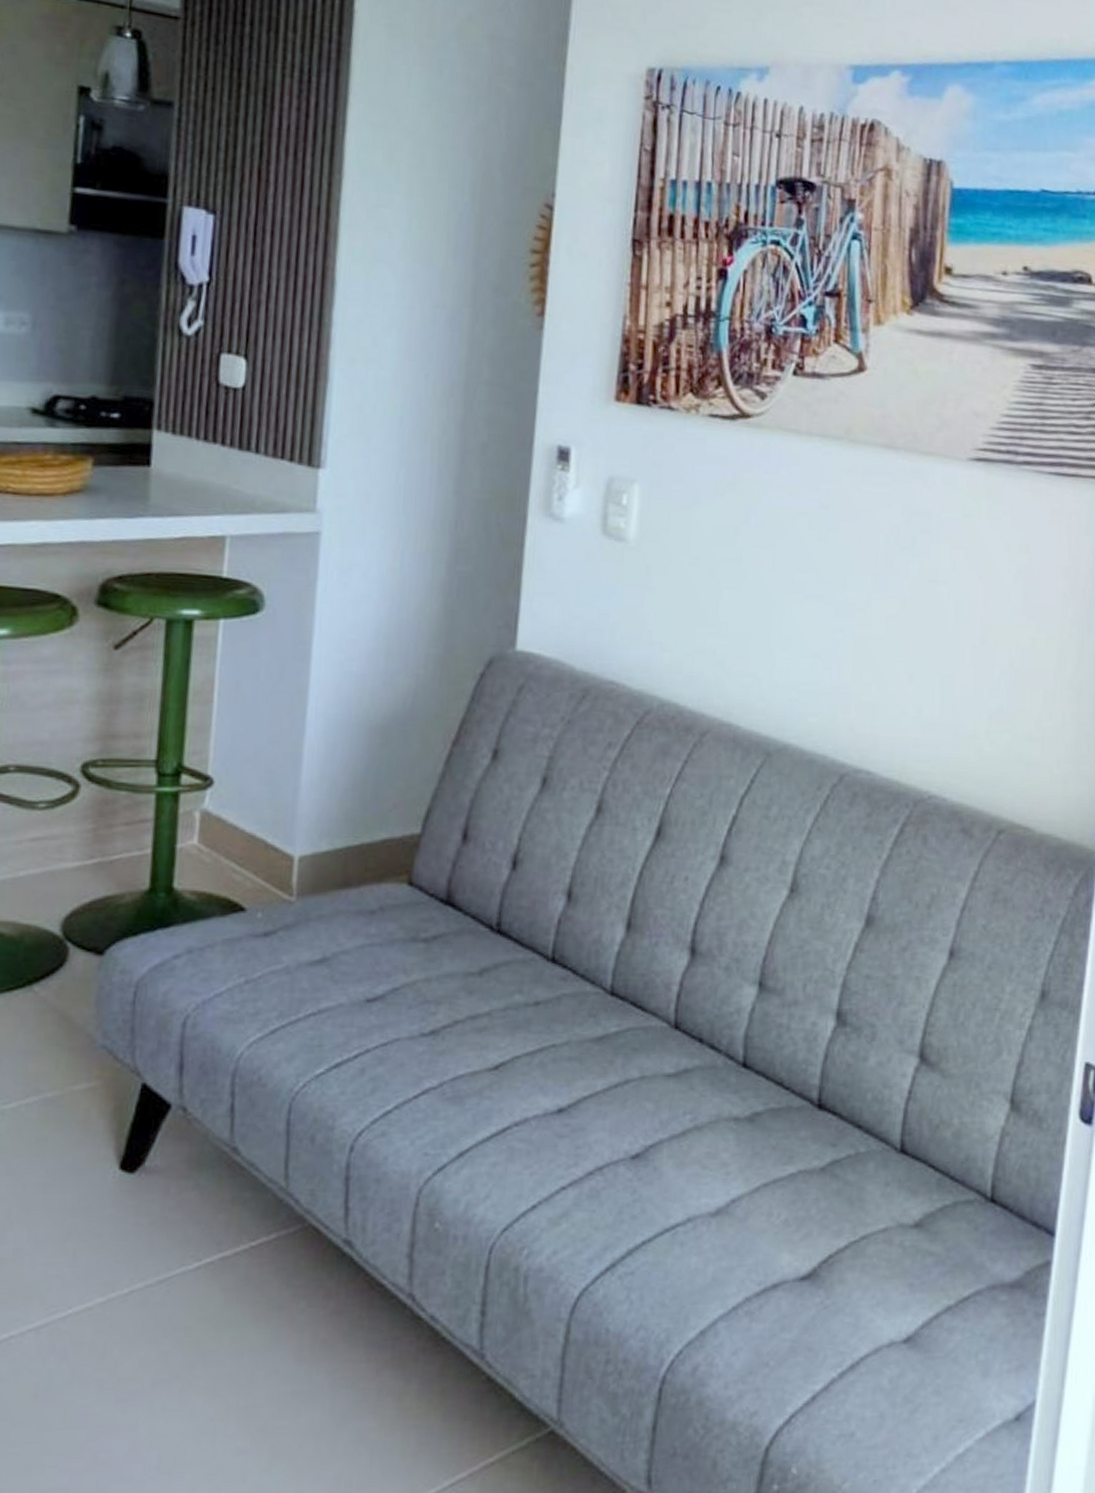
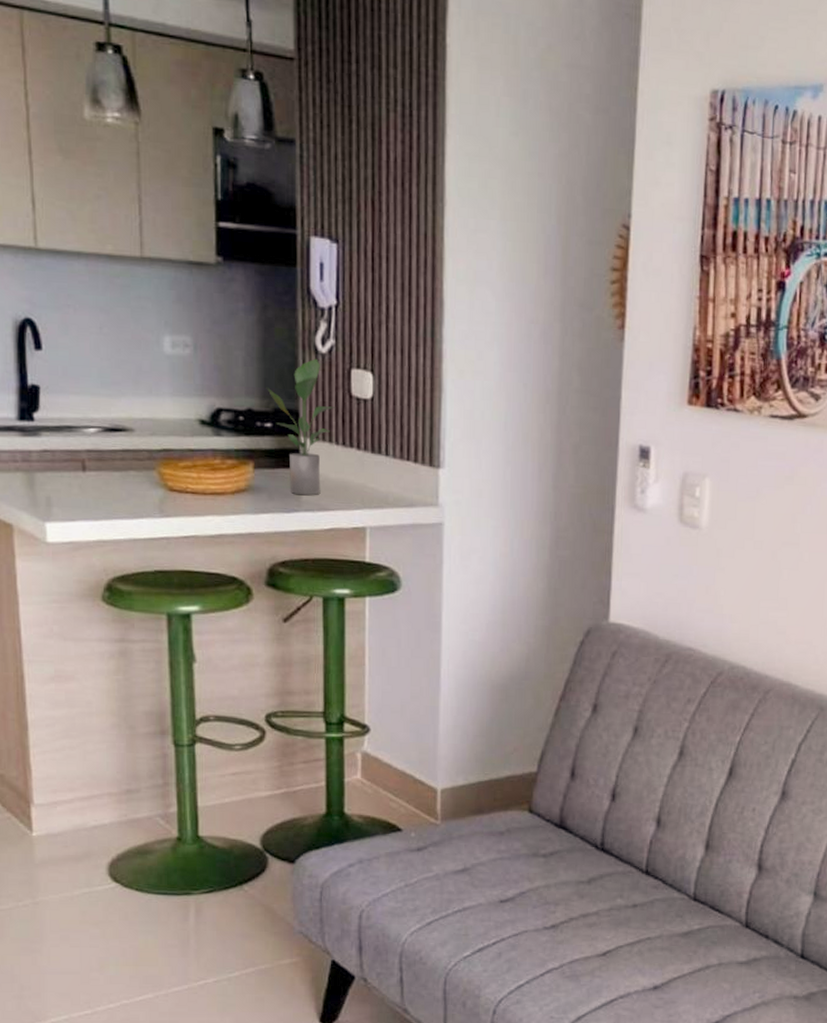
potted plant: none [116,341,200,499] -> present [266,358,336,496]

